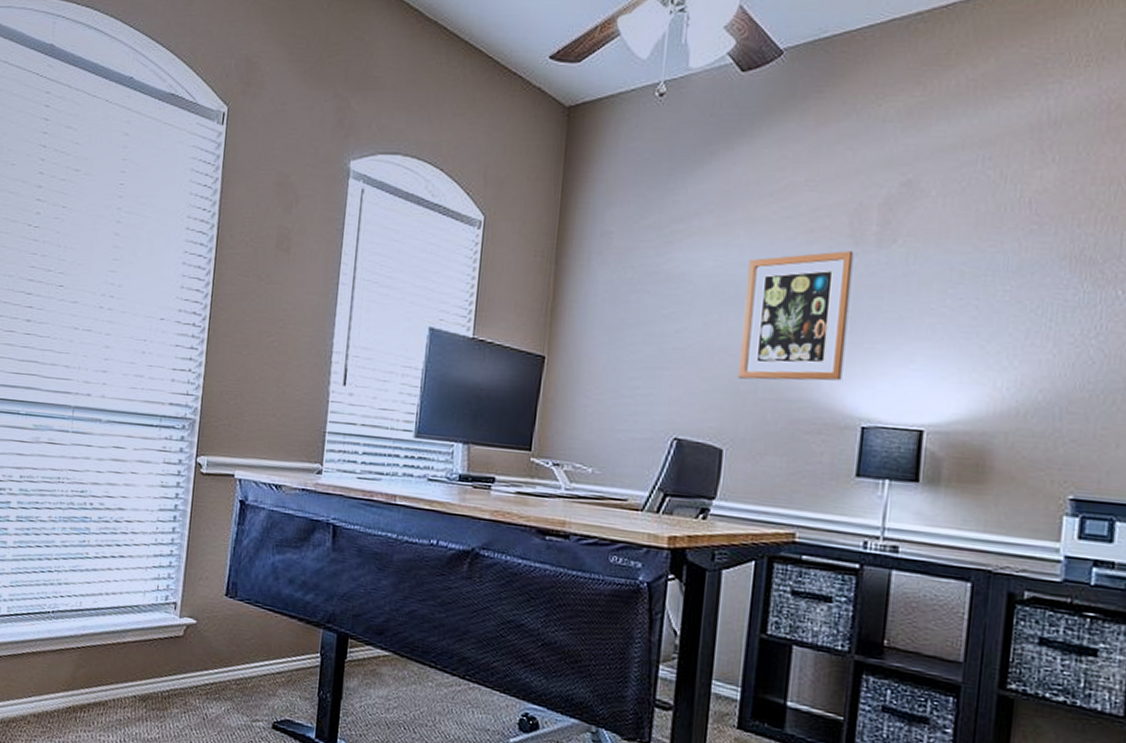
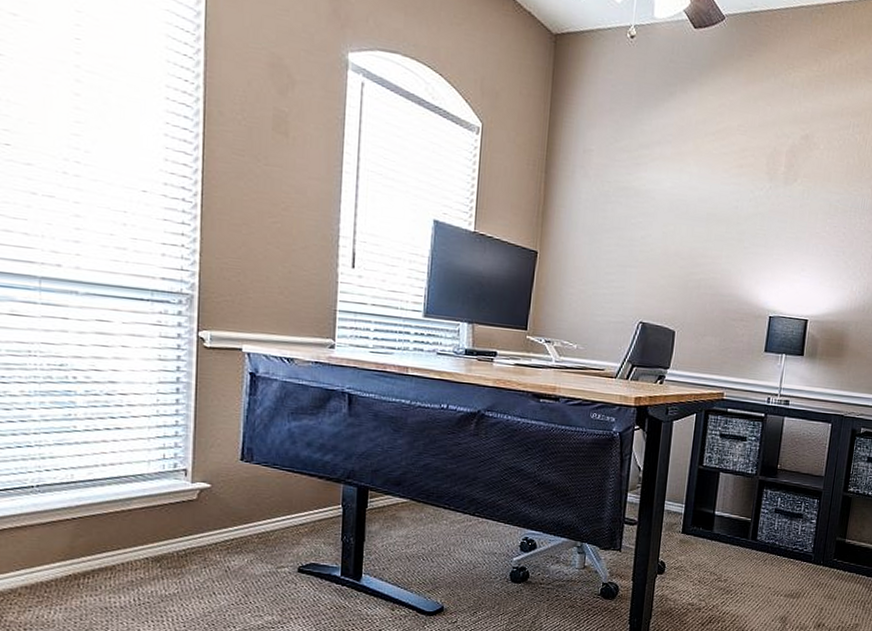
wall art: present [738,251,854,381] -> none [687,184,769,282]

